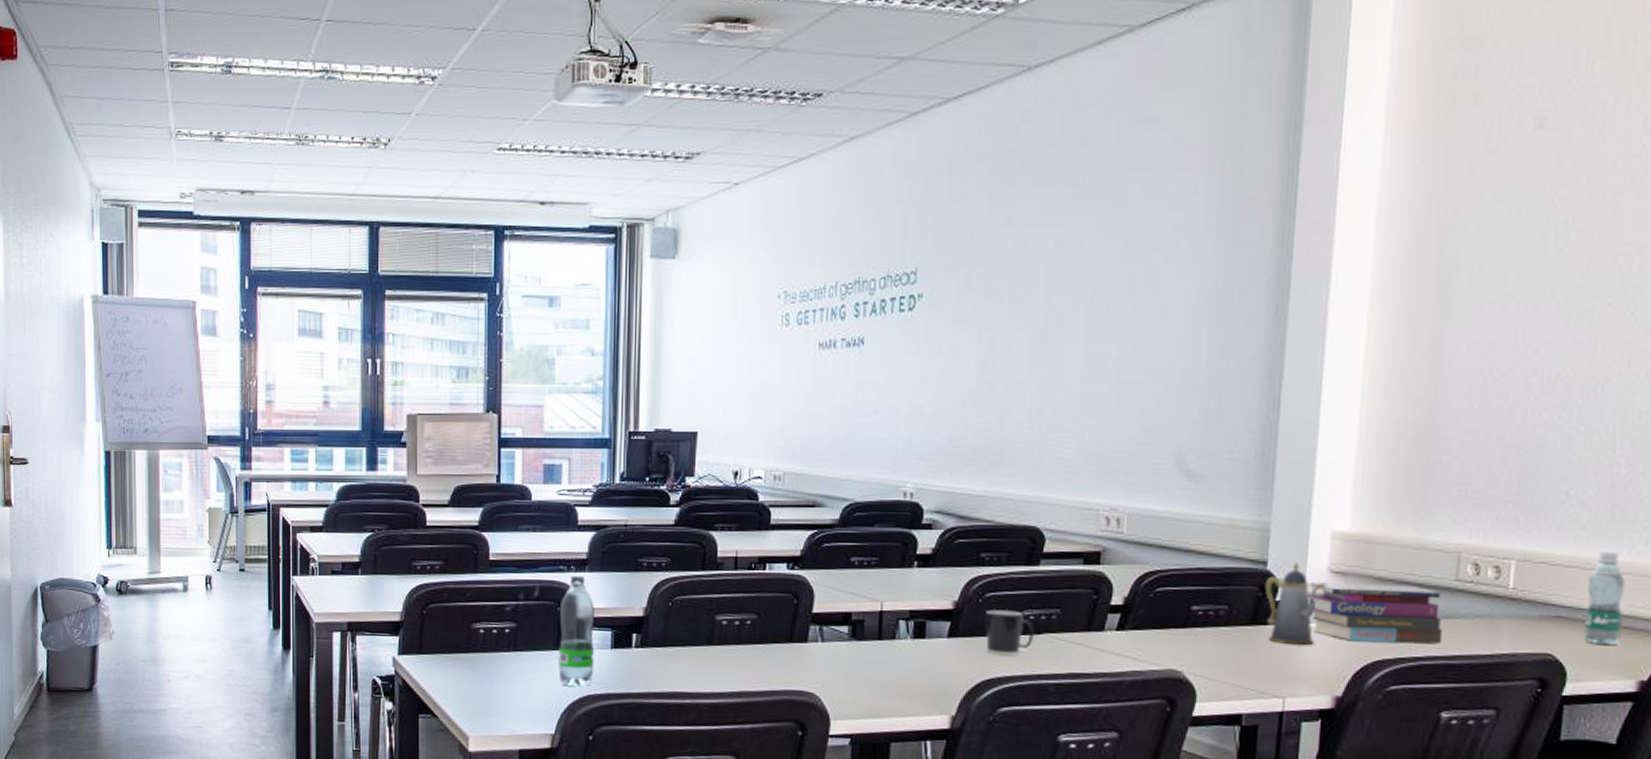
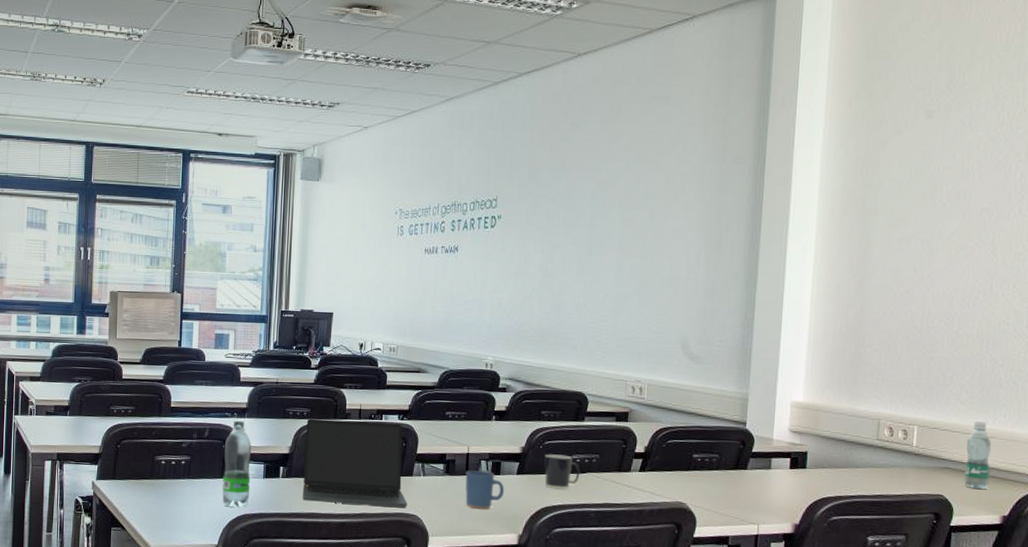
laptop: none [662,571,801,683] -> present [302,419,408,507]
mug: none [877,633,932,683] -> present [464,470,505,509]
coffee pot: present [1264,562,1328,646] -> none [744,424,788,486]
books: present [1307,582,1443,645] -> none [774,439,869,487]

